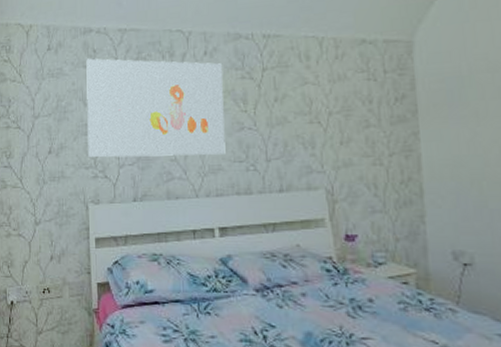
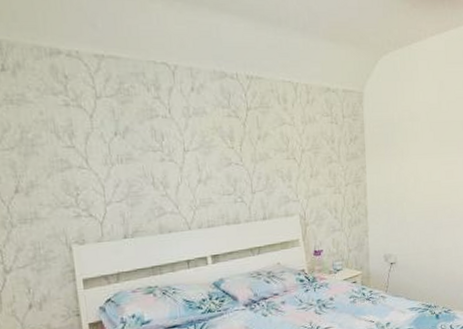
wall art: present [86,58,226,158] -> none [56,85,215,195]

